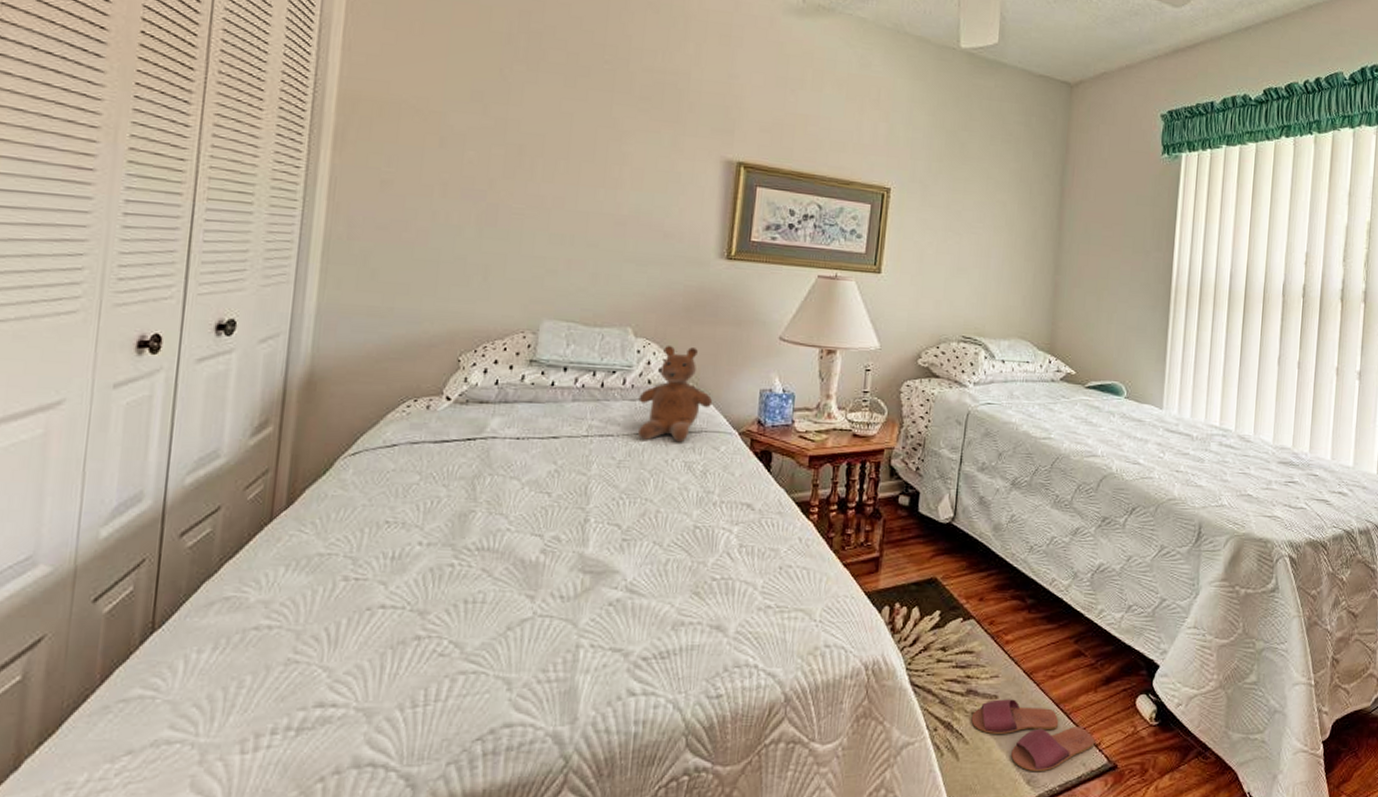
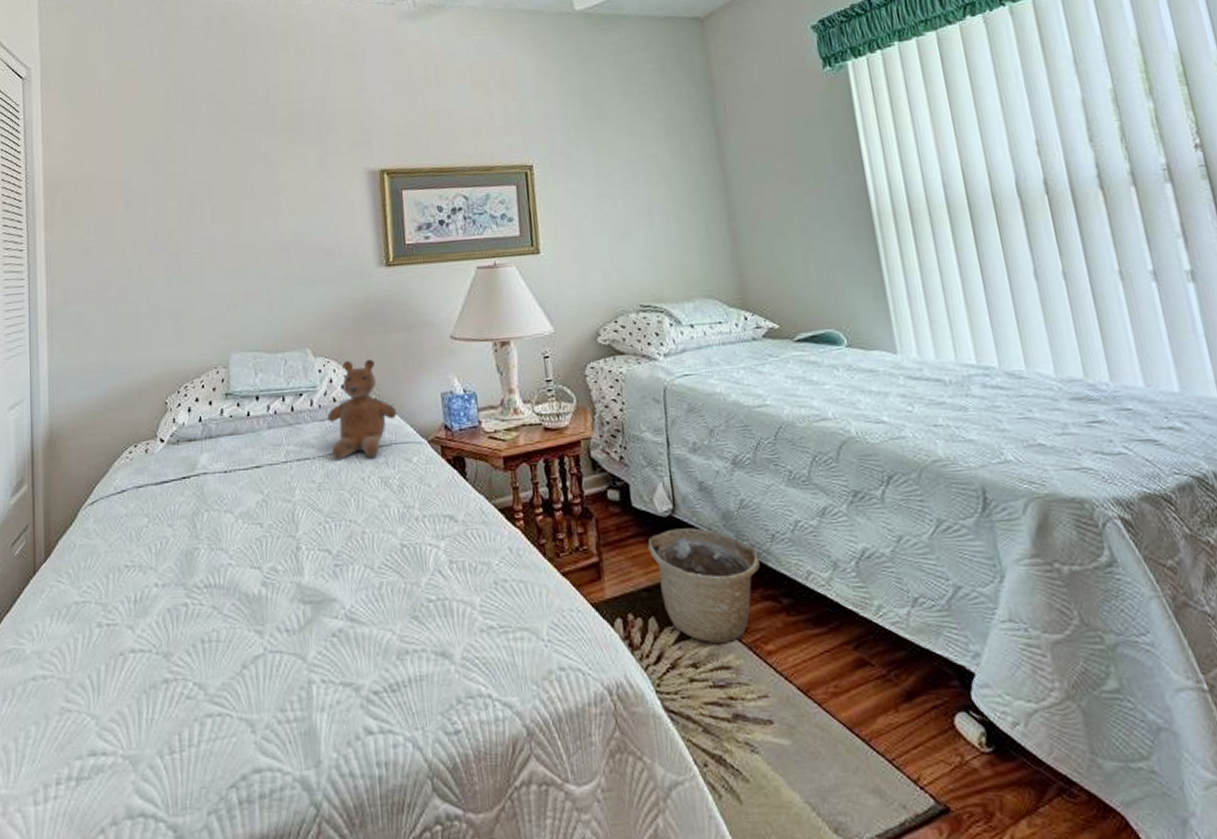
basket: none [924,534,1016,633] -> present [647,528,760,644]
slippers: present [971,699,1095,772] -> none [745,724,913,818]

